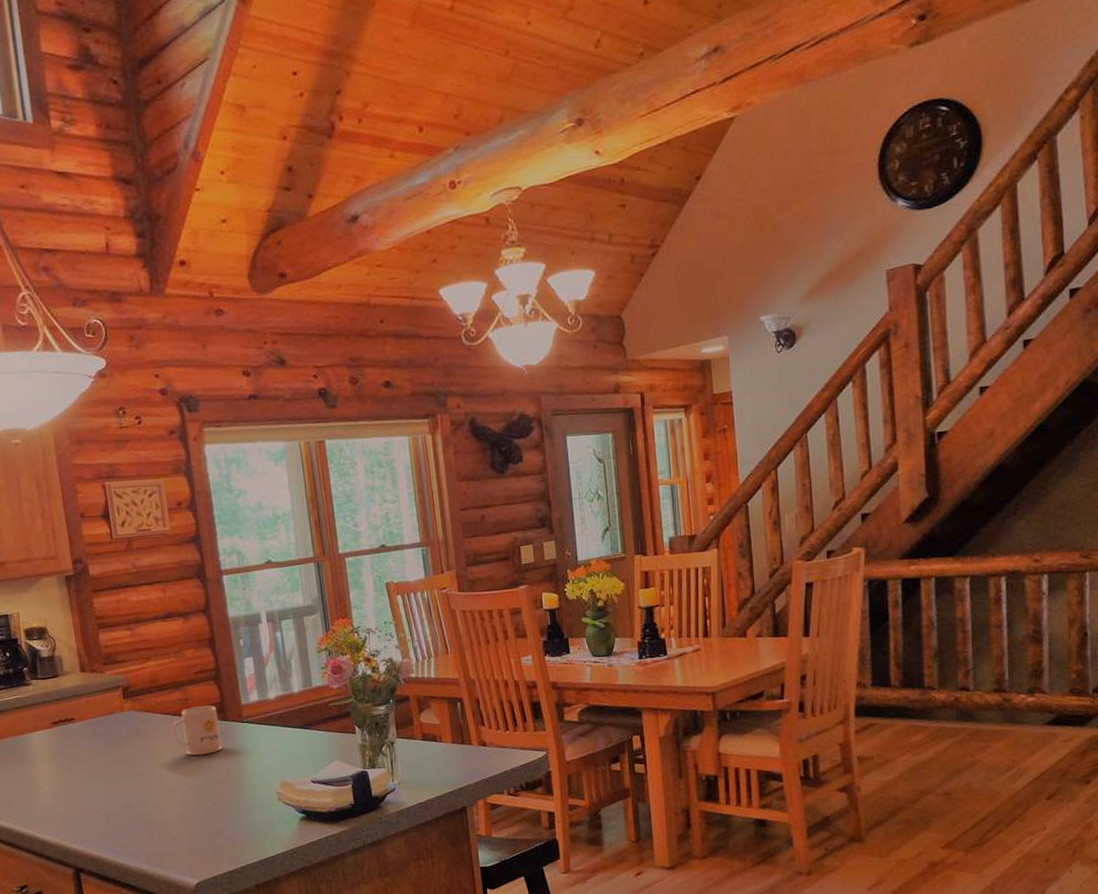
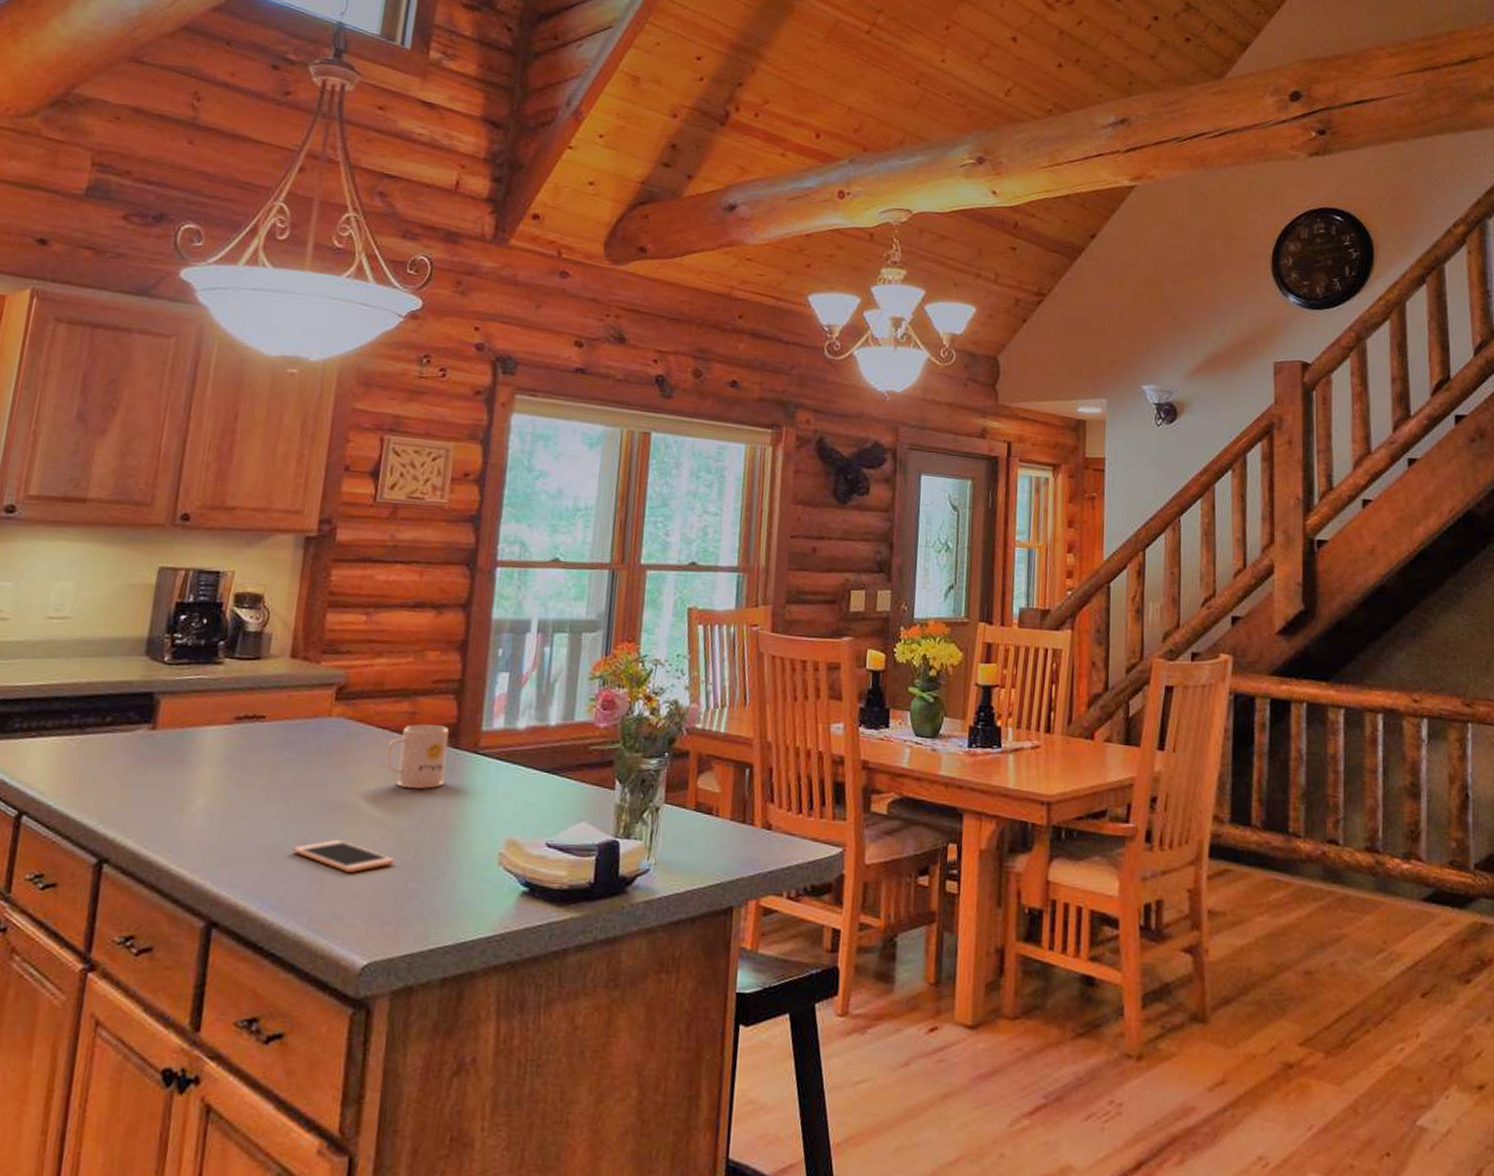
cell phone: none [122,799,199,821] -> present [292,839,394,872]

